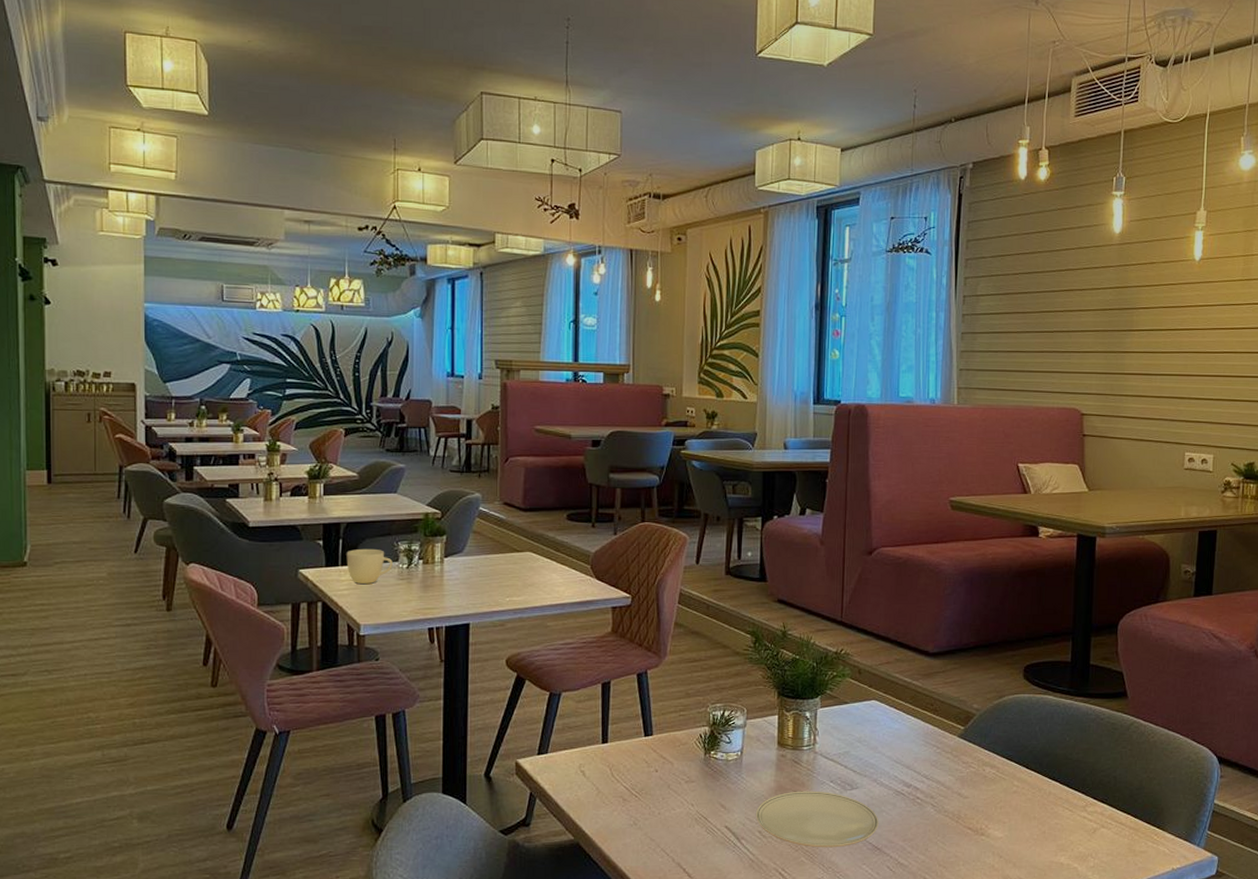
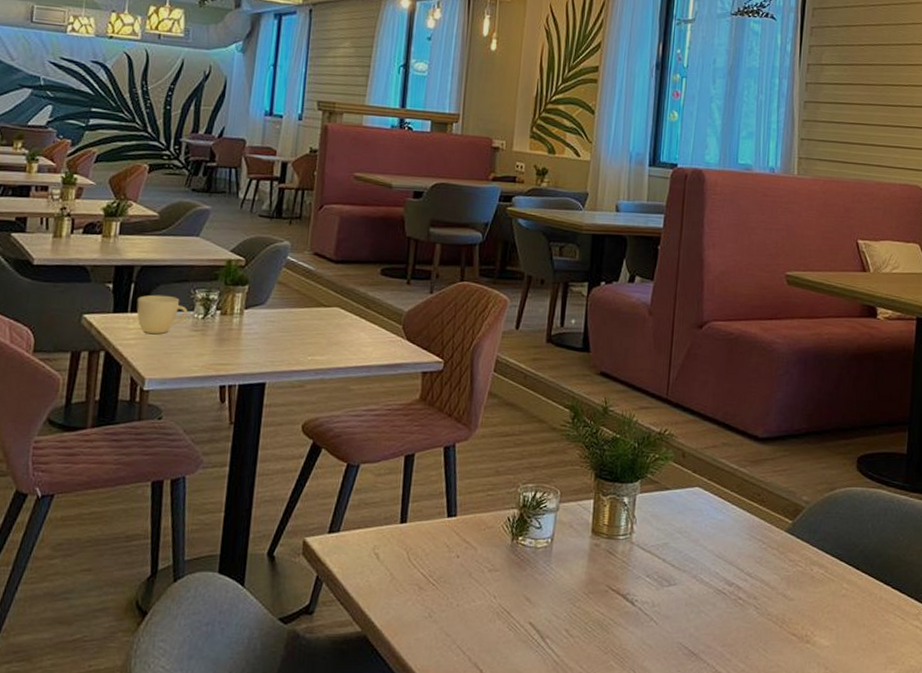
plate: present [755,791,879,848] -> none [563,585,697,651]

